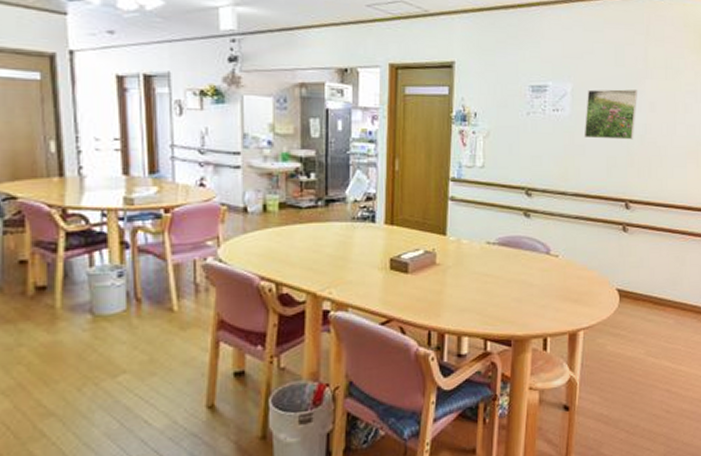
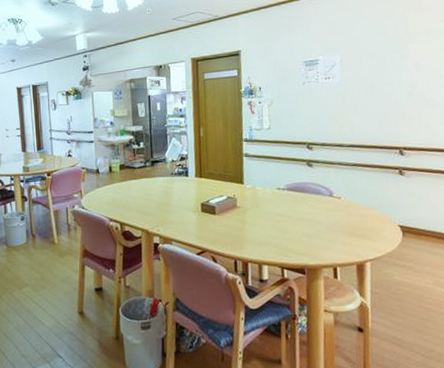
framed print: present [584,89,637,140] -> none [354,54,402,98]

